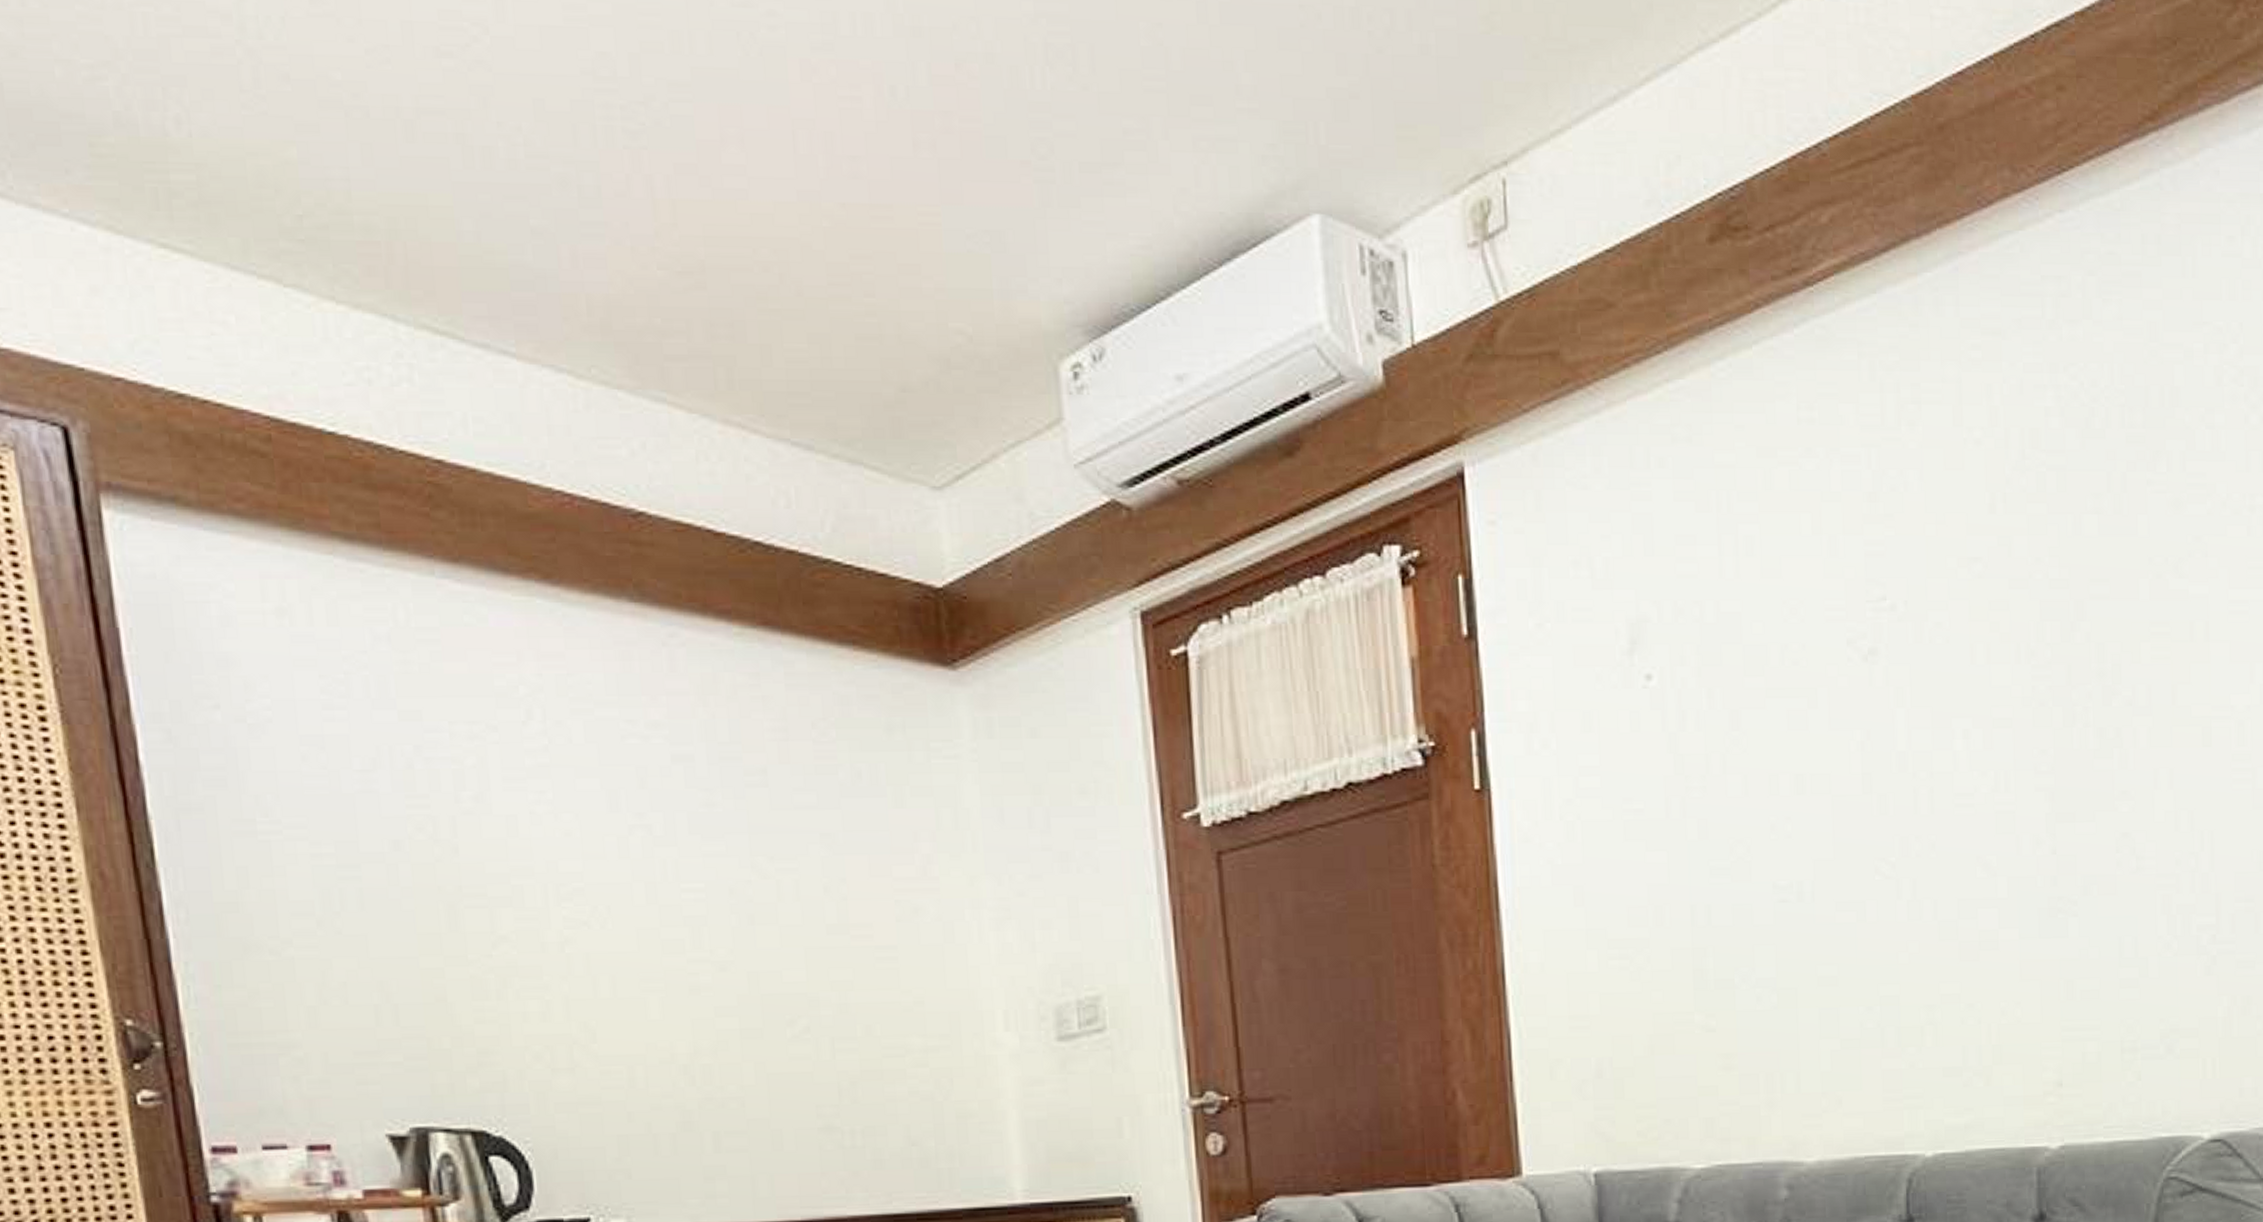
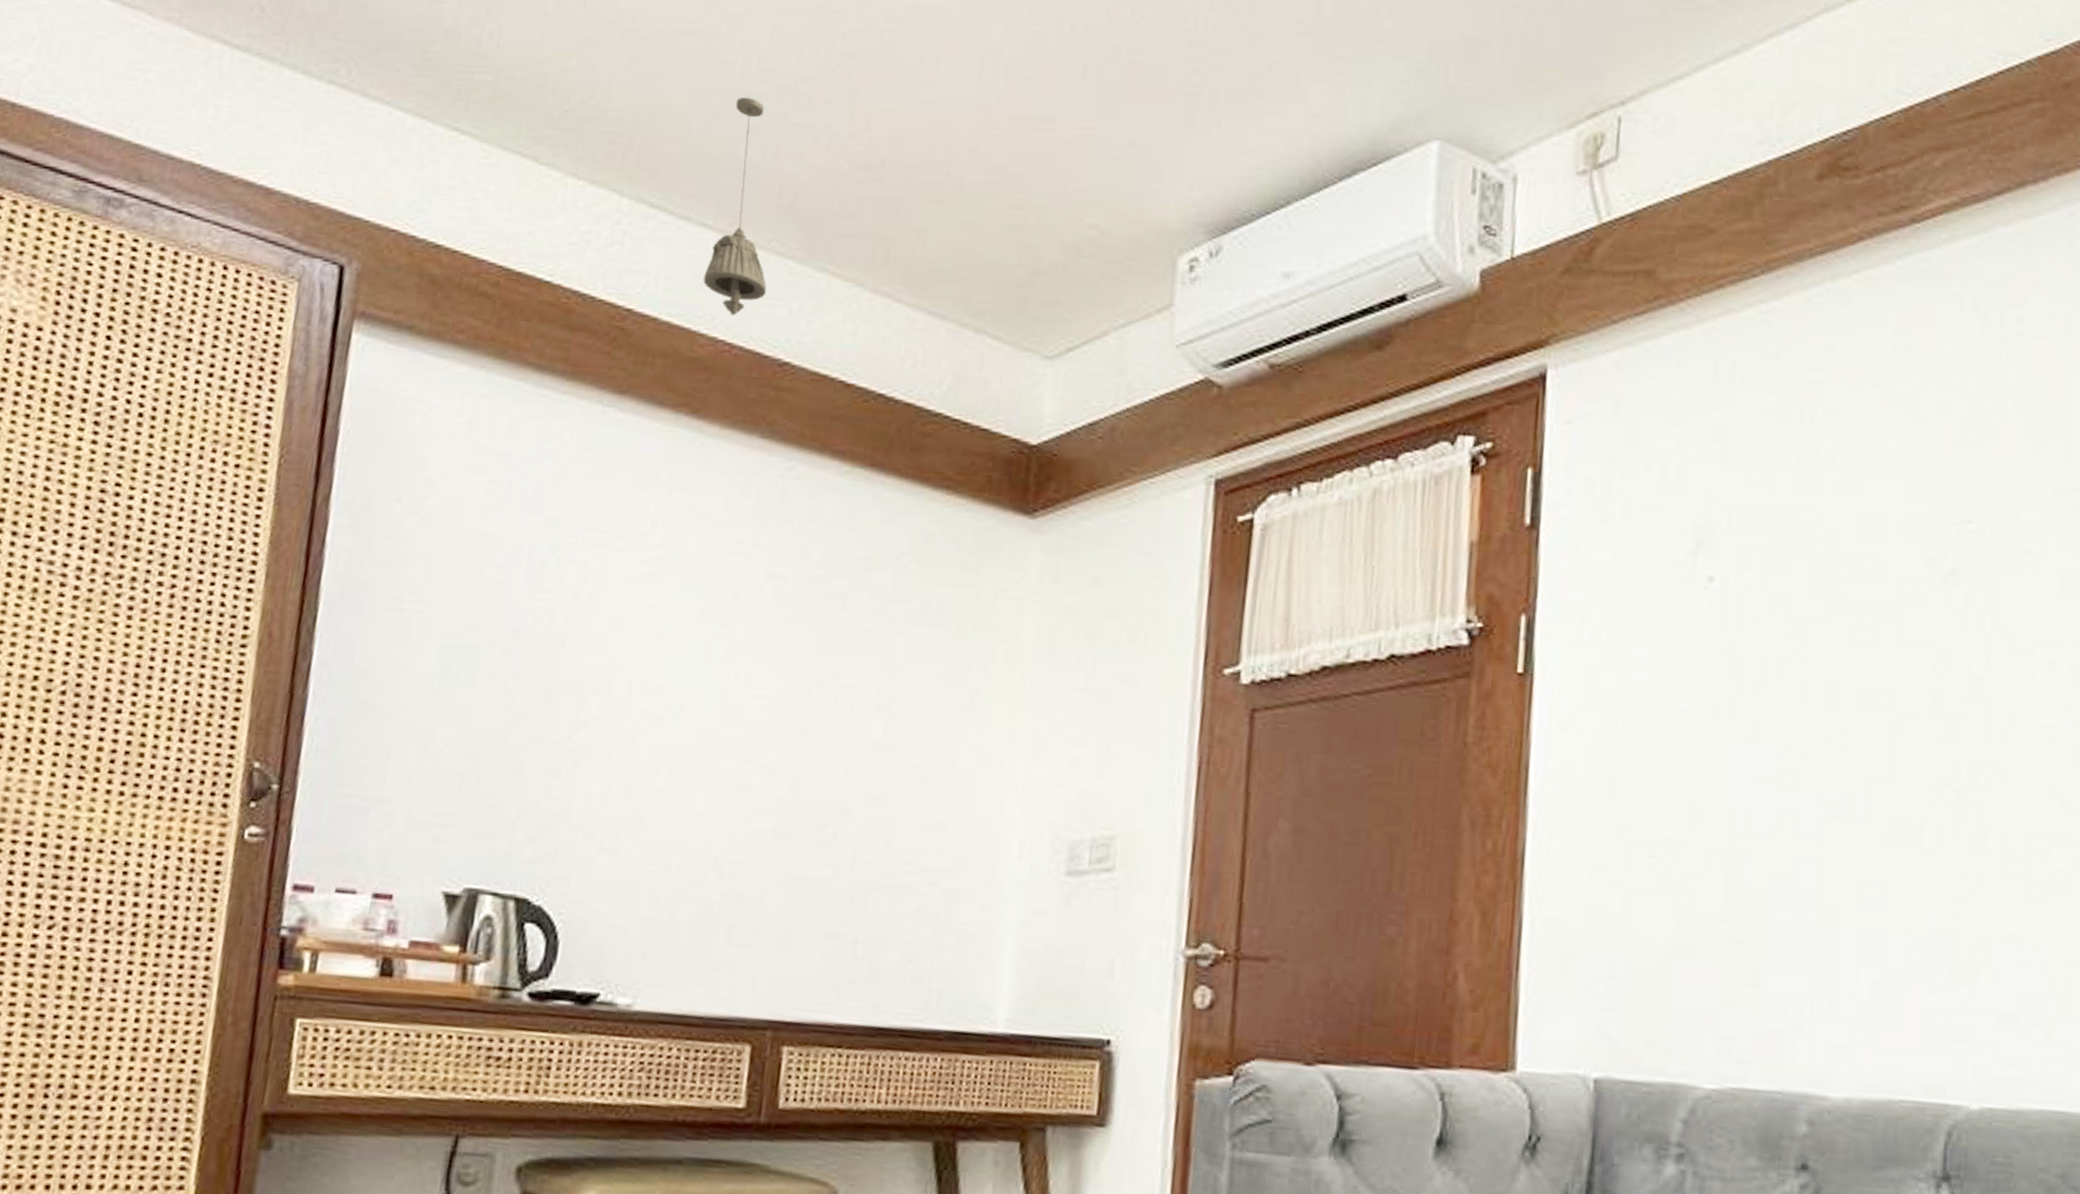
pendant light: none [509,190,599,460] -> present [703,97,767,315]

